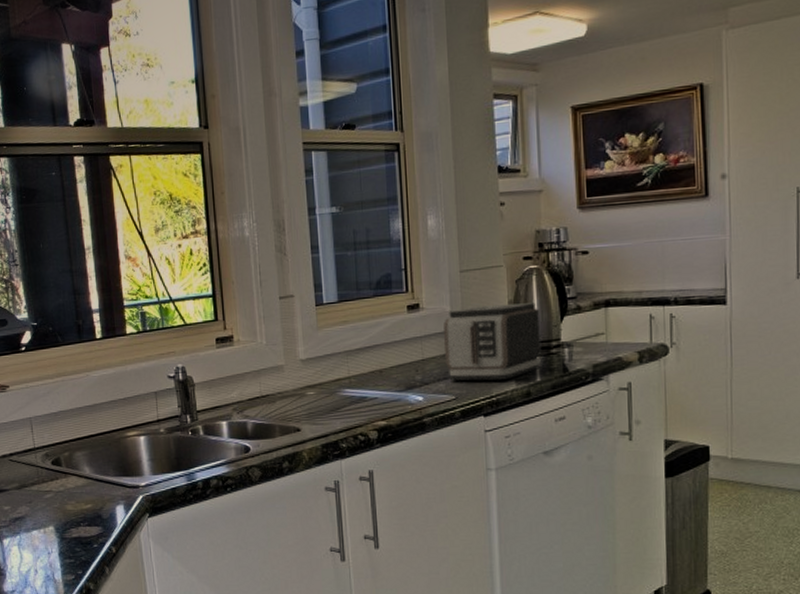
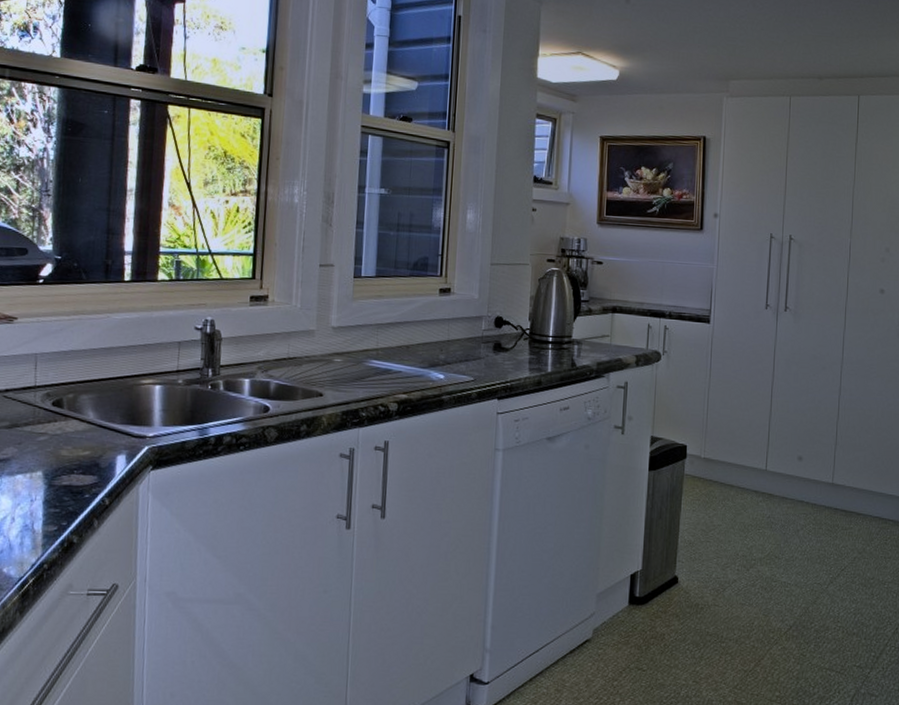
toaster: present [444,302,542,381] -> none [468,298,557,368]

